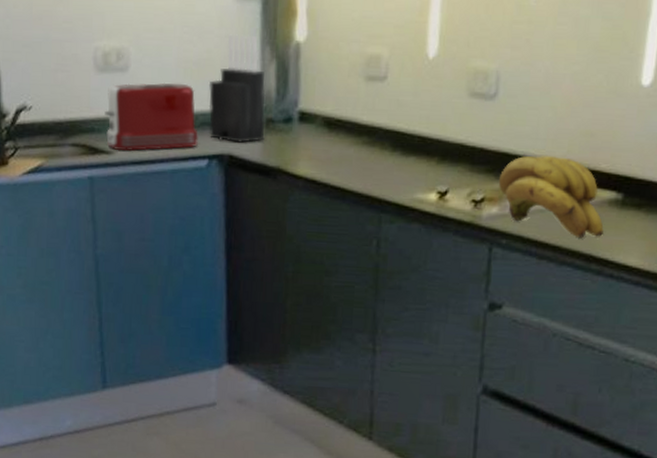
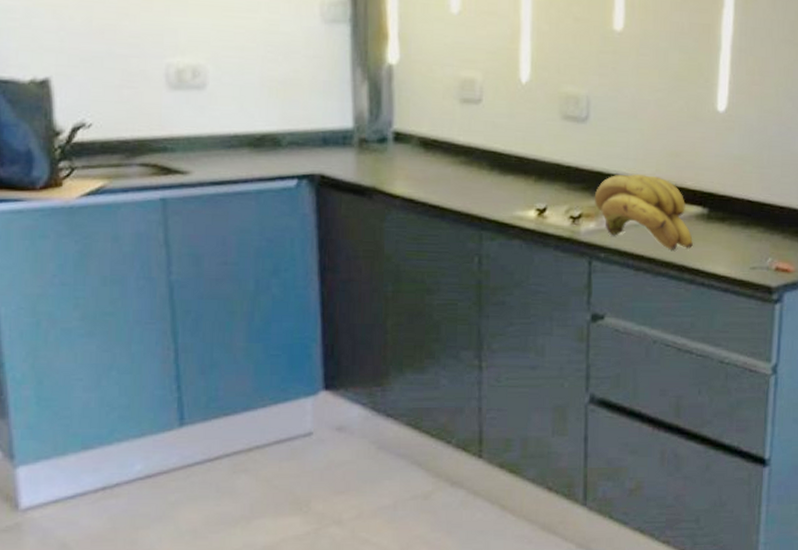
toaster: present [105,82,199,152] -> none [179,101,287,172]
knife block: present [209,34,266,143] -> none [297,54,359,163]

